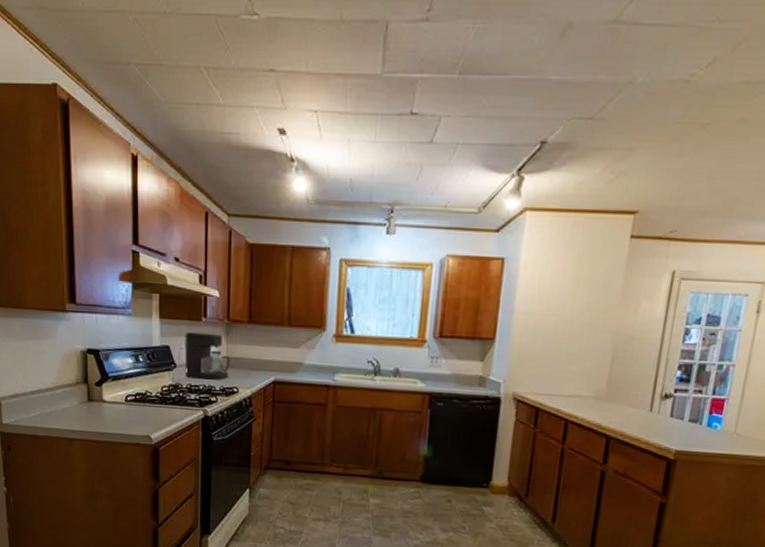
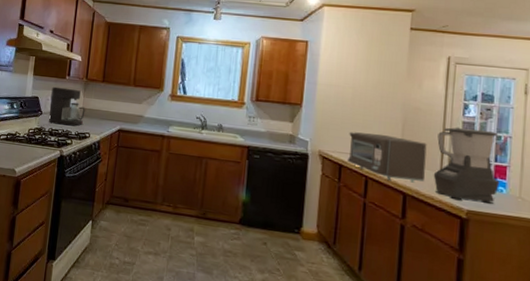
microwave: none [545,369,638,424] -> present [347,132,427,183]
blender: none [641,356,720,442] -> present [433,127,500,204]

